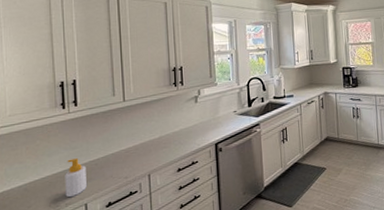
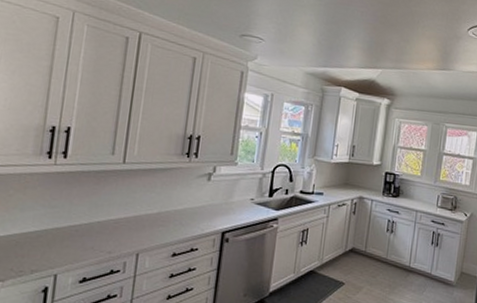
soap bottle: present [65,158,87,198] -> none [33,219,64,264]

